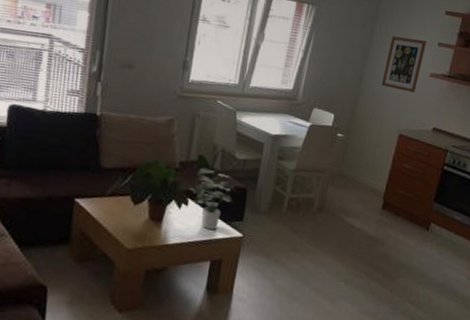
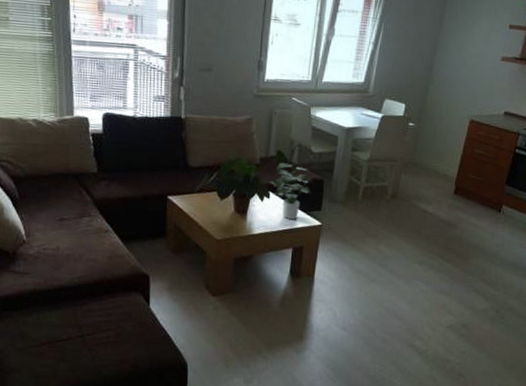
wall art: present [381,36,426,93] -> none [452,21,497,78]

